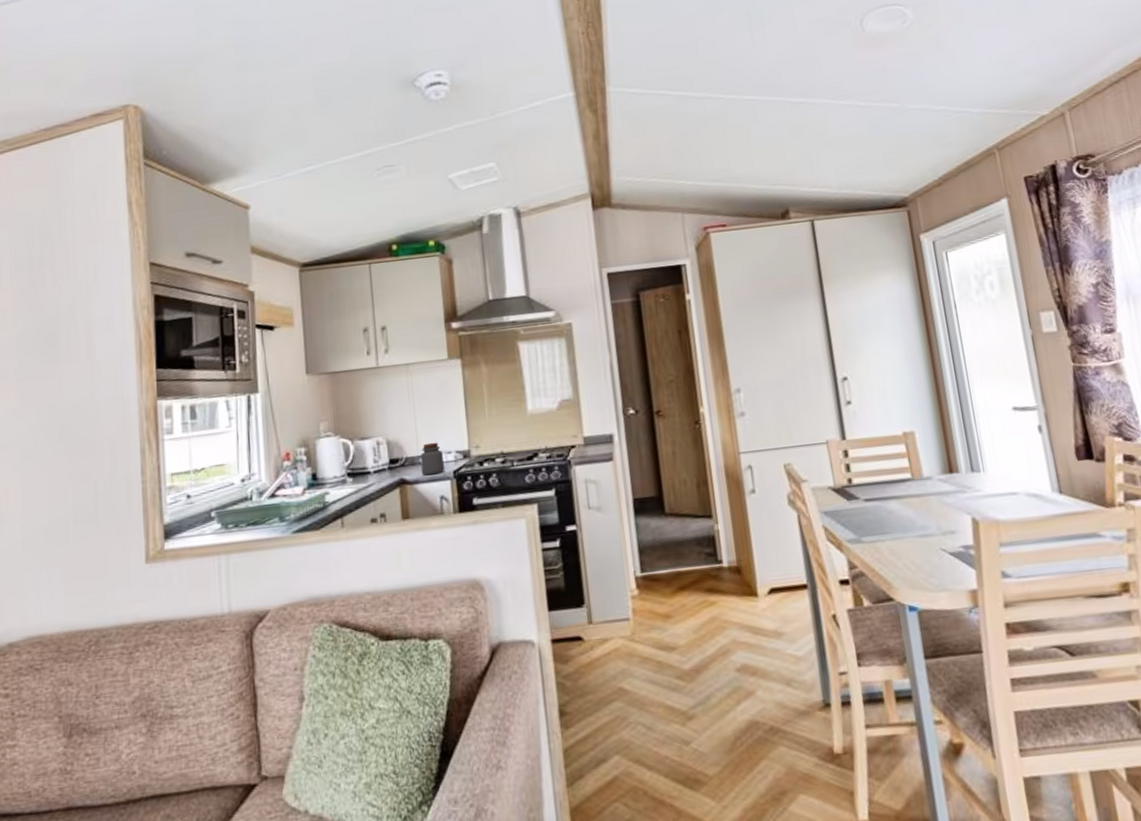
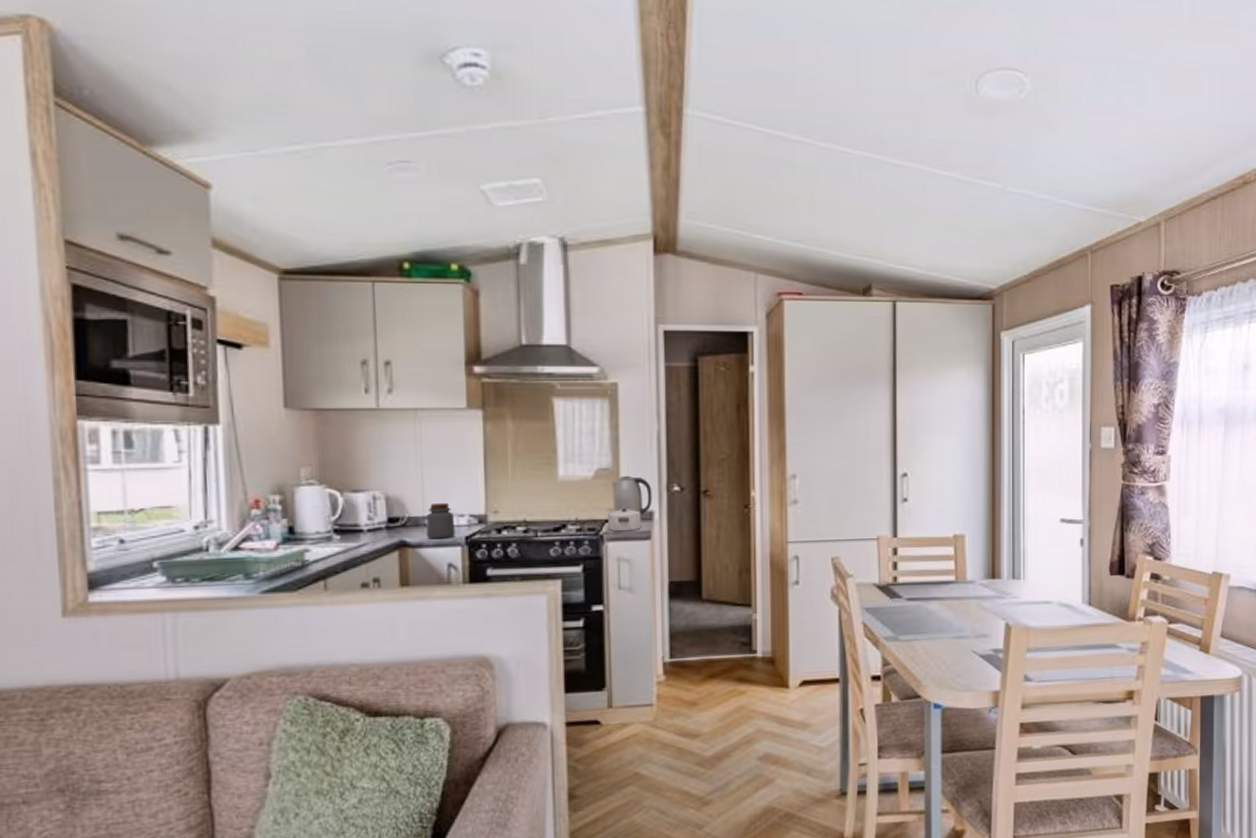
cooking pot: none [573,433,604,457] -> present [608,508,642,533]
kettle: none [574,403,611,439] -> present [612,475,652,516]

